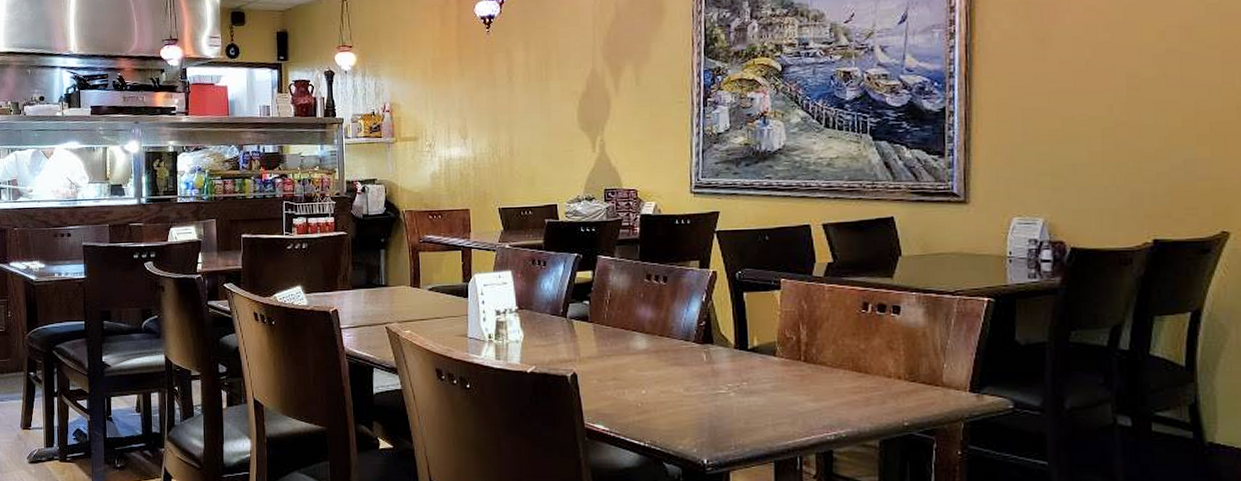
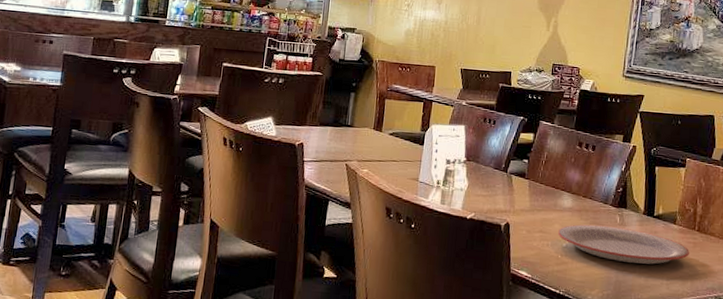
plate: none [635,365,797,406] -> present [558,224,689,265]

